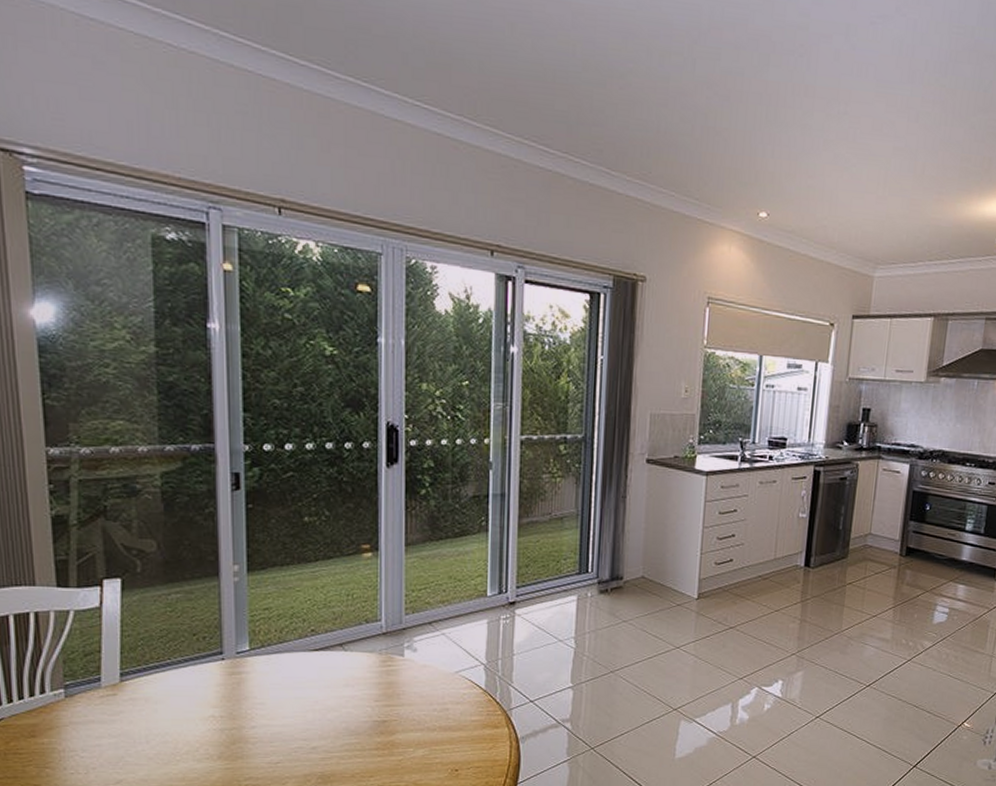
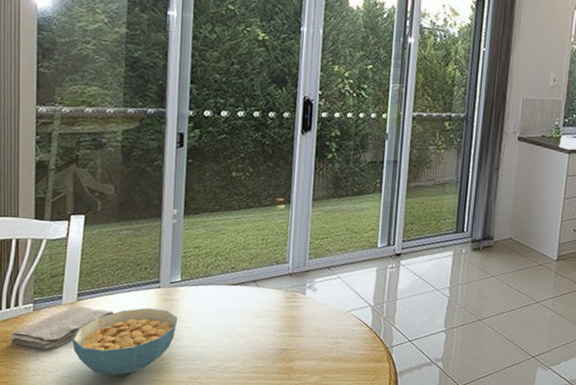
washcloth: none [39,687,168,742] -> present [10,305,114,350]
cereal bowl: none [119,685,250,767] -> present [73,308,178,376]

